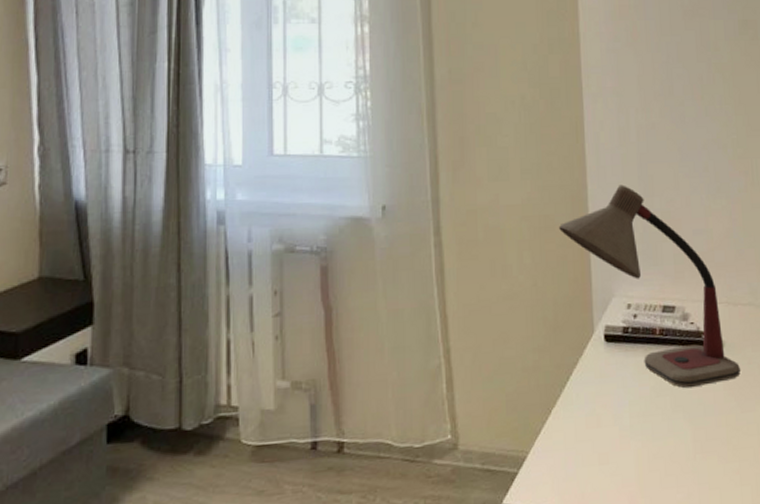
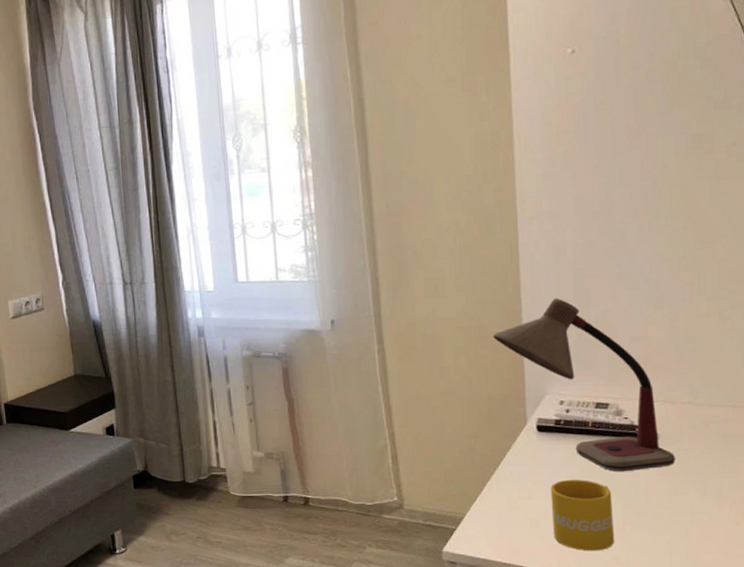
mug: none [619,399,685,490] -> present [550,479,614,551]

